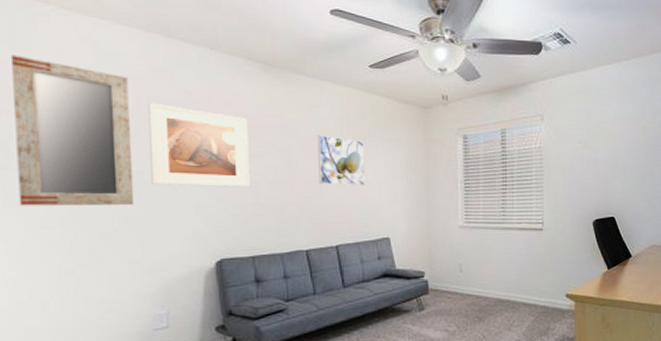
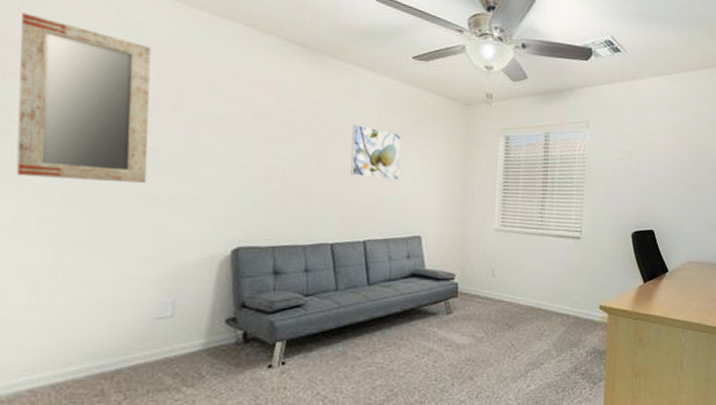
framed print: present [148,103,250,188] -> none [168,76,279,174]

